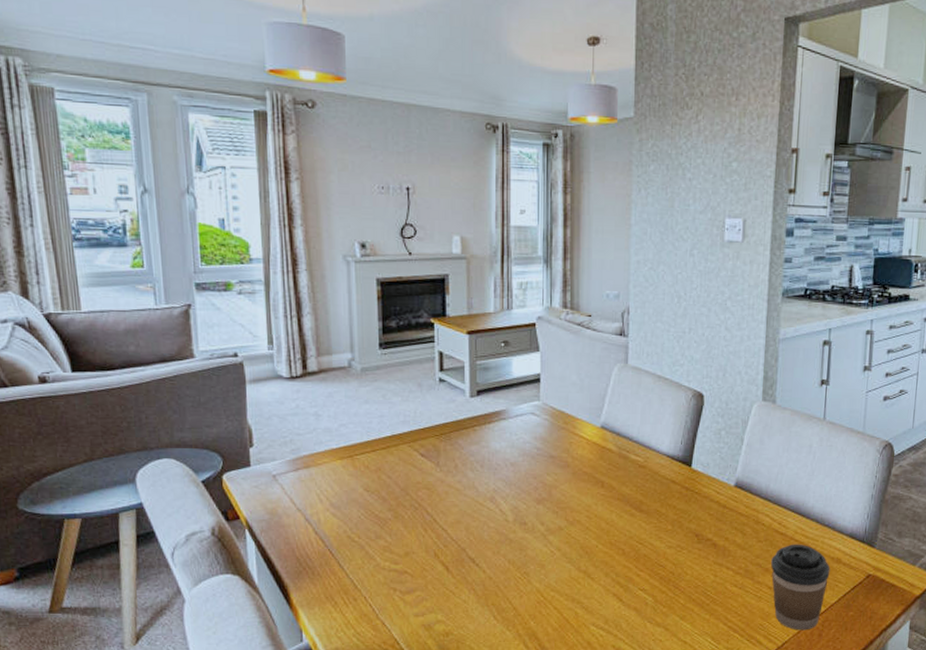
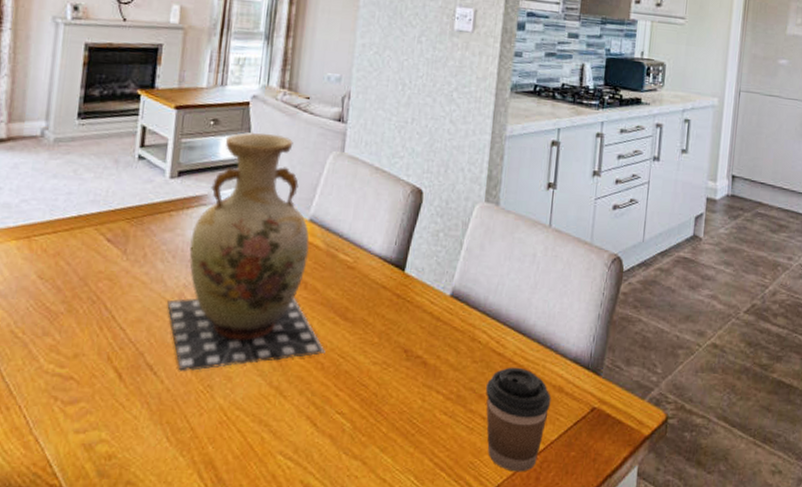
vase: none [481,350,625,562] -> present [167,132,325,372]

